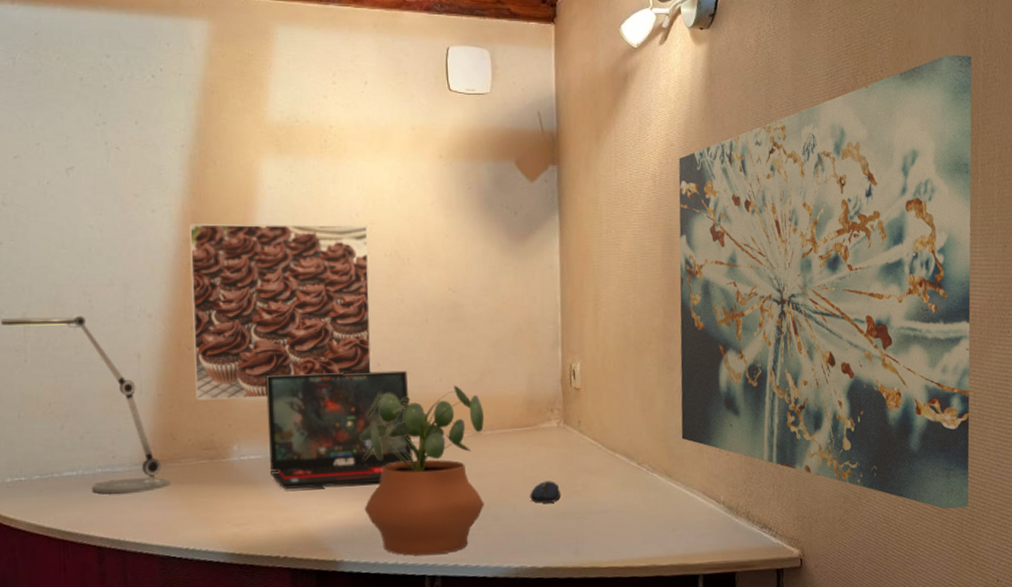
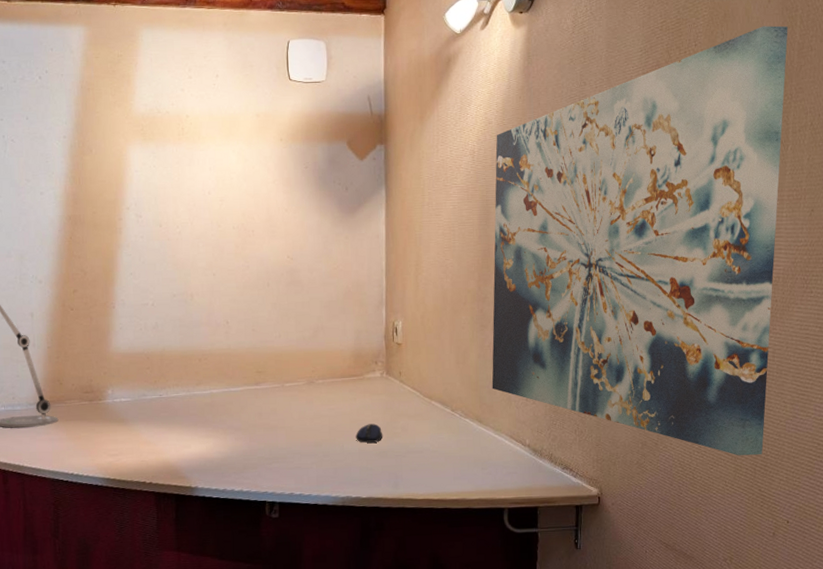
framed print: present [188,223,373,400] -> none [70,201,222,352]
laptop: present [265,370,412,489] -> none [134,327,255,427]
potted plant: present [361,385,485,556] -> none [212,340,317,485]

